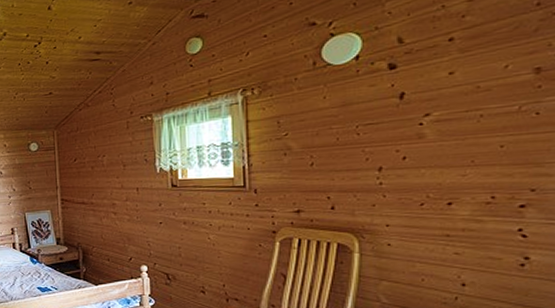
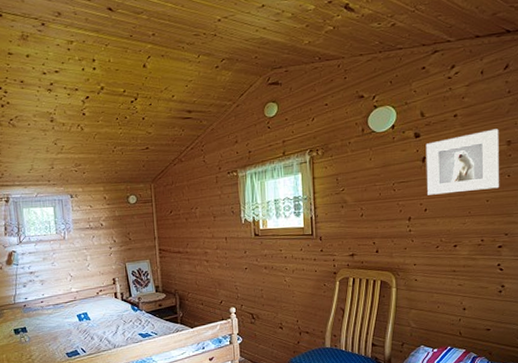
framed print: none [405,53,521,140] -> present [426,129,499,195]

